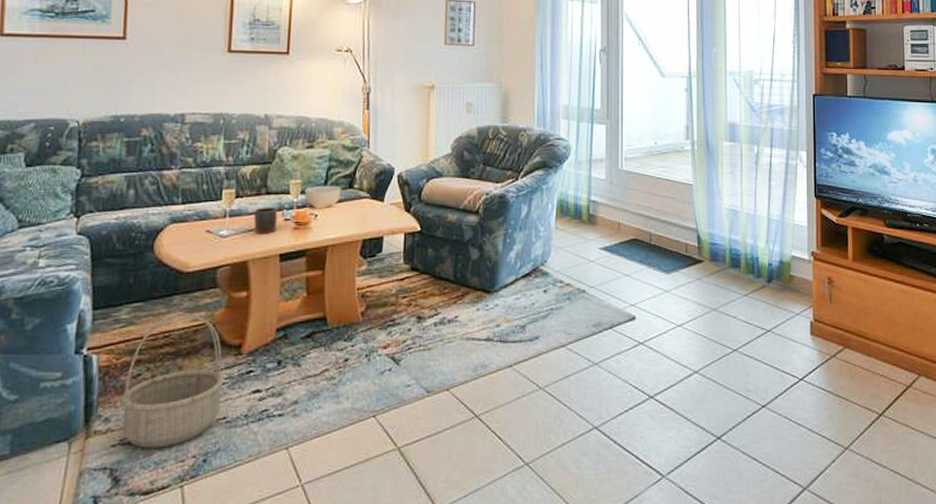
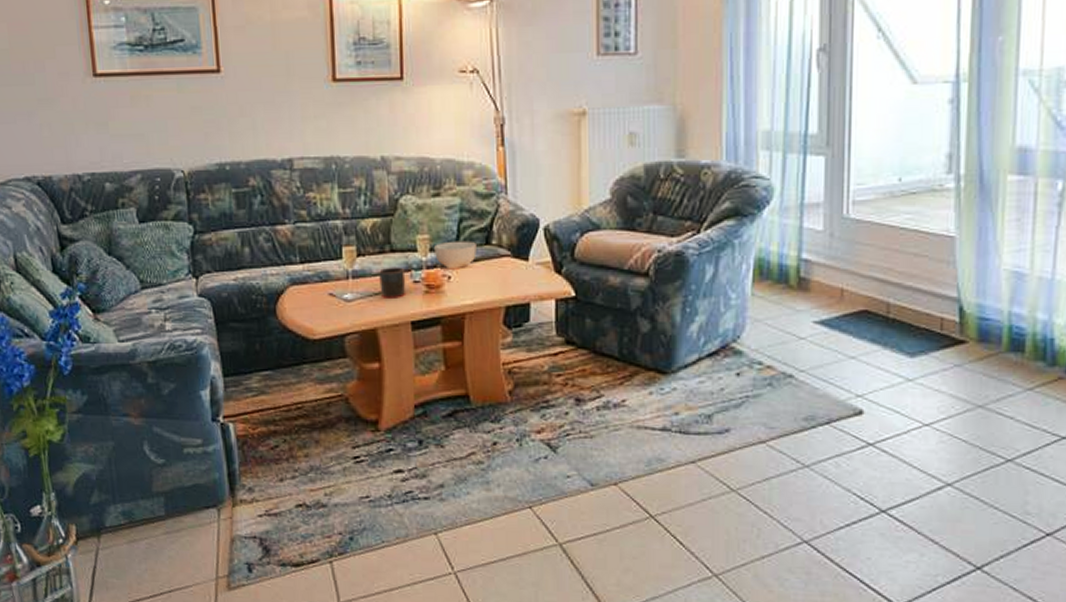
basket: present [120,313,225,449] -> none [262,384,364,522]

